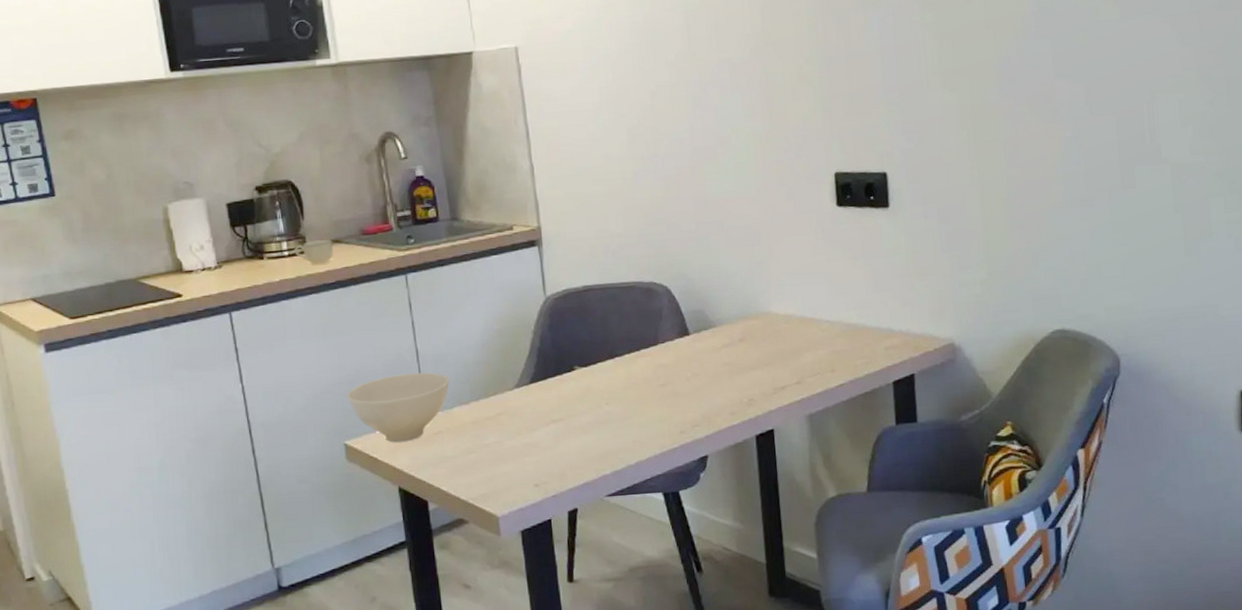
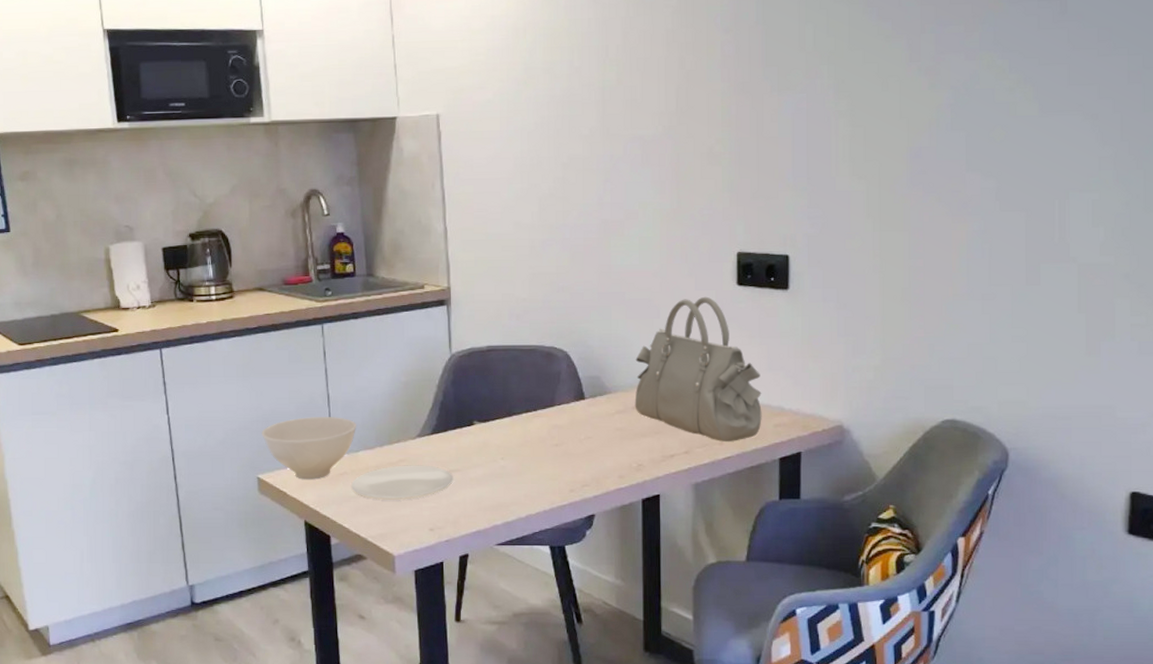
cup: present [294,239,334,265] -> none [221,286,257,310]
plate: none [446,417,557,458] -> present [350,465,454,500]
shoulder bag: none [738,219,873,369] -> present [634,296,762,441]

